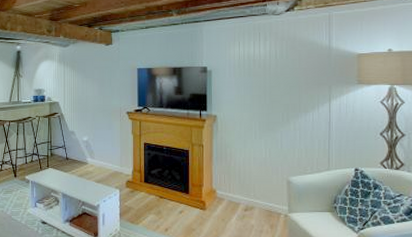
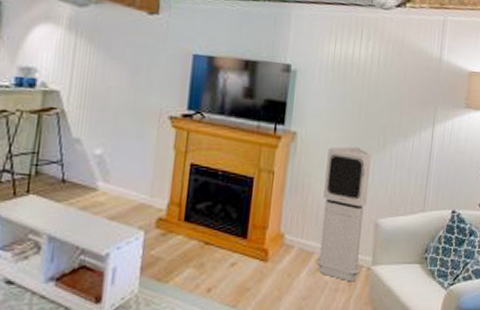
air purifier: none [243,123,279,226] -> present [317,146,371,282]

